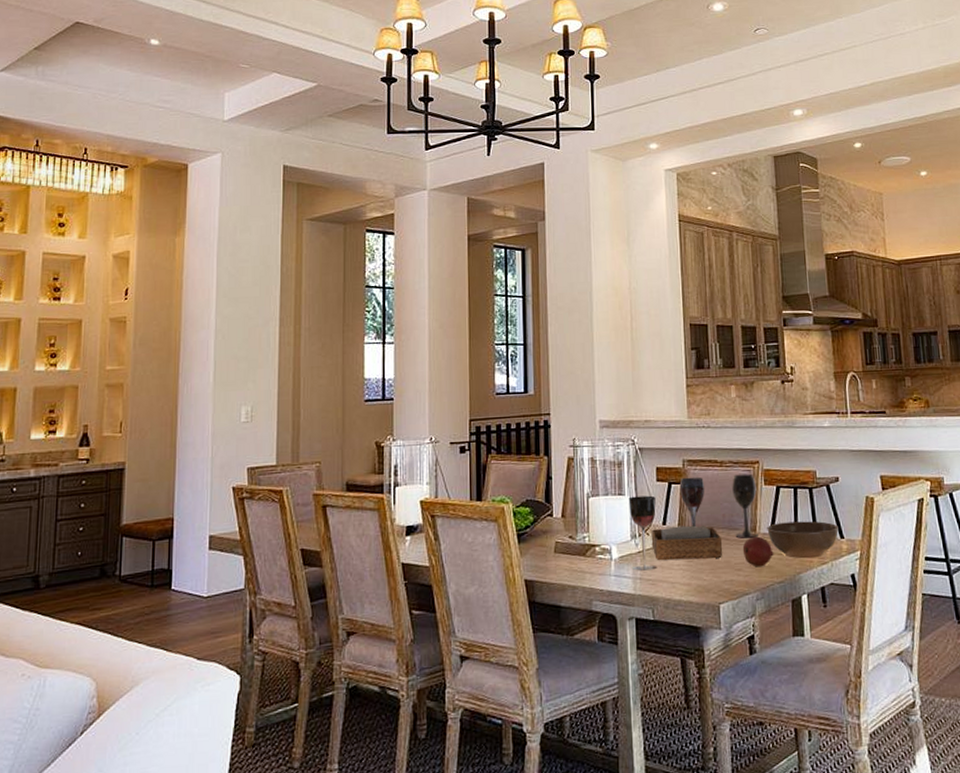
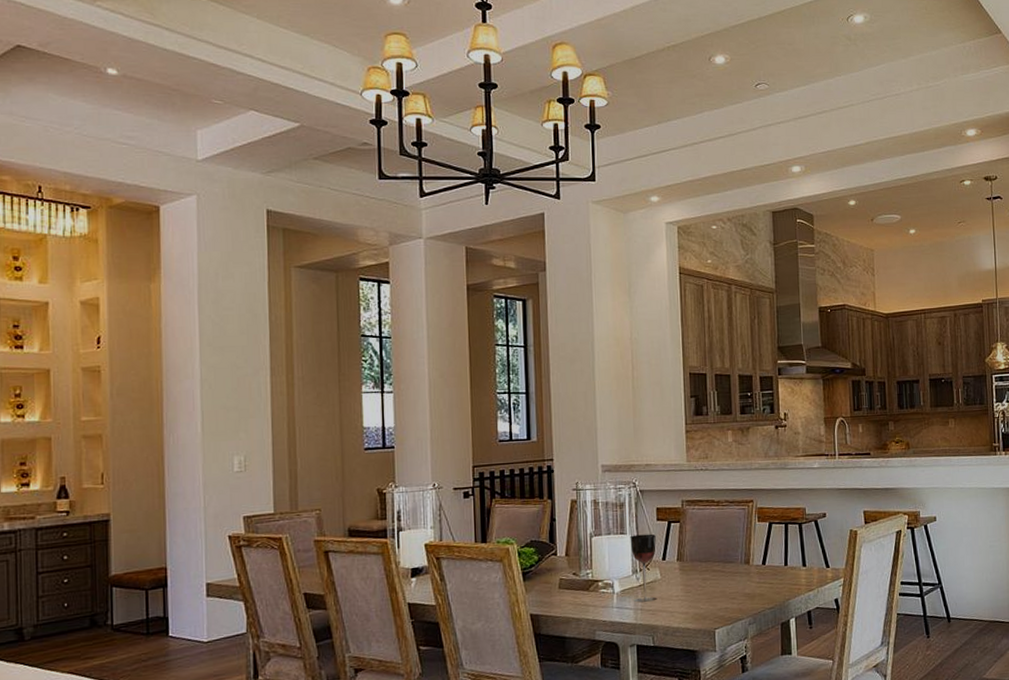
napkin holder: present [651,525,723,561] -> none [651,560,719,593]
cup: present [679,477,705,528] -> none [678,515,703,562]
wine glass: present [732,474,758,538] -> none [728,512,751,570]
fruit: present [742,536,774,567] -> none [737,568,765,596]
bowl: present [767,521,839,559] -> none [759,553,825,587]

